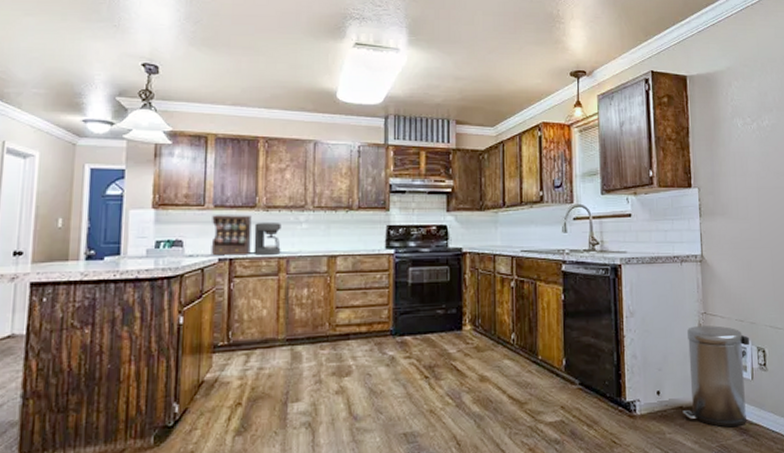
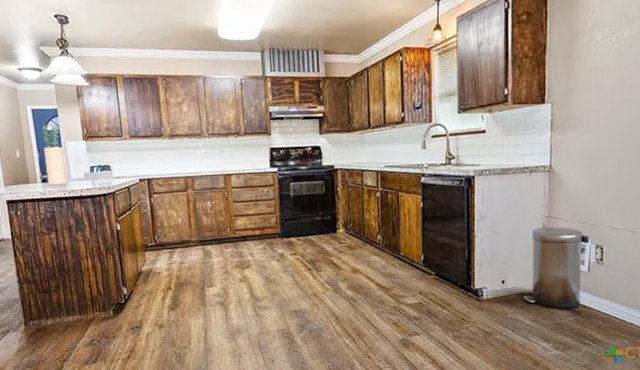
vase: none [93,184,125,265] -> present [42,121,67,186]
spice rack: present [211,215,252,256] -> none [129,143,163,177]
coffee maker: present [254,222,282,256] -> none [163,148,187,177]

